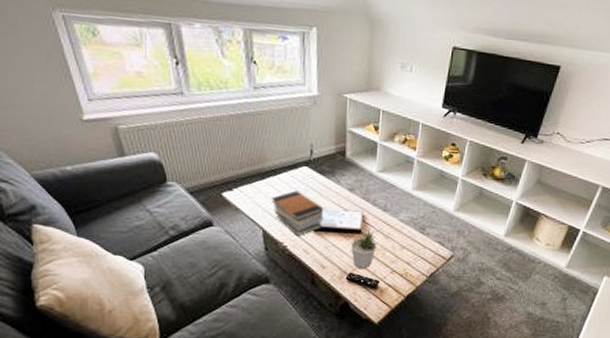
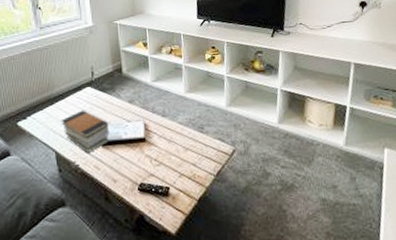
potted plant: present [351,228,378,269] -> none [138,135,163,177]

